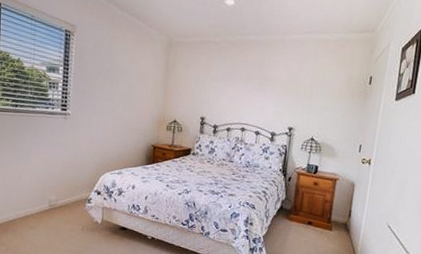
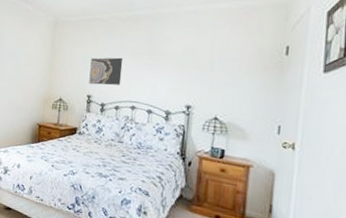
wall art: none [202,80,235,108] -> present [89,57,123,86]

